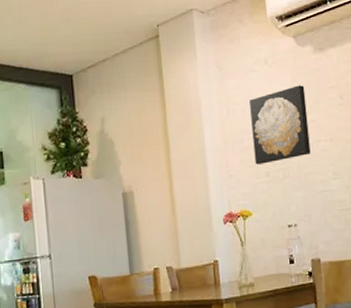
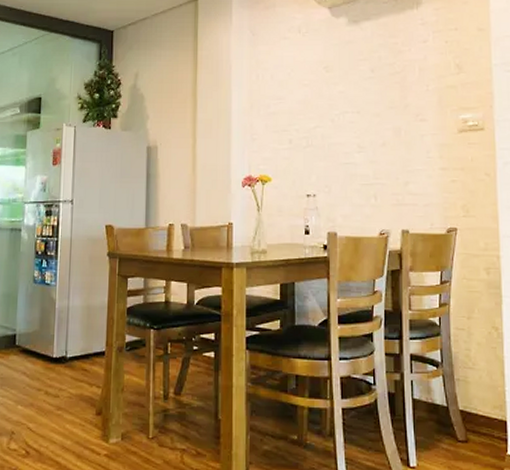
wall art: present [249,85,311,165] -> none [279,55,336,131]

